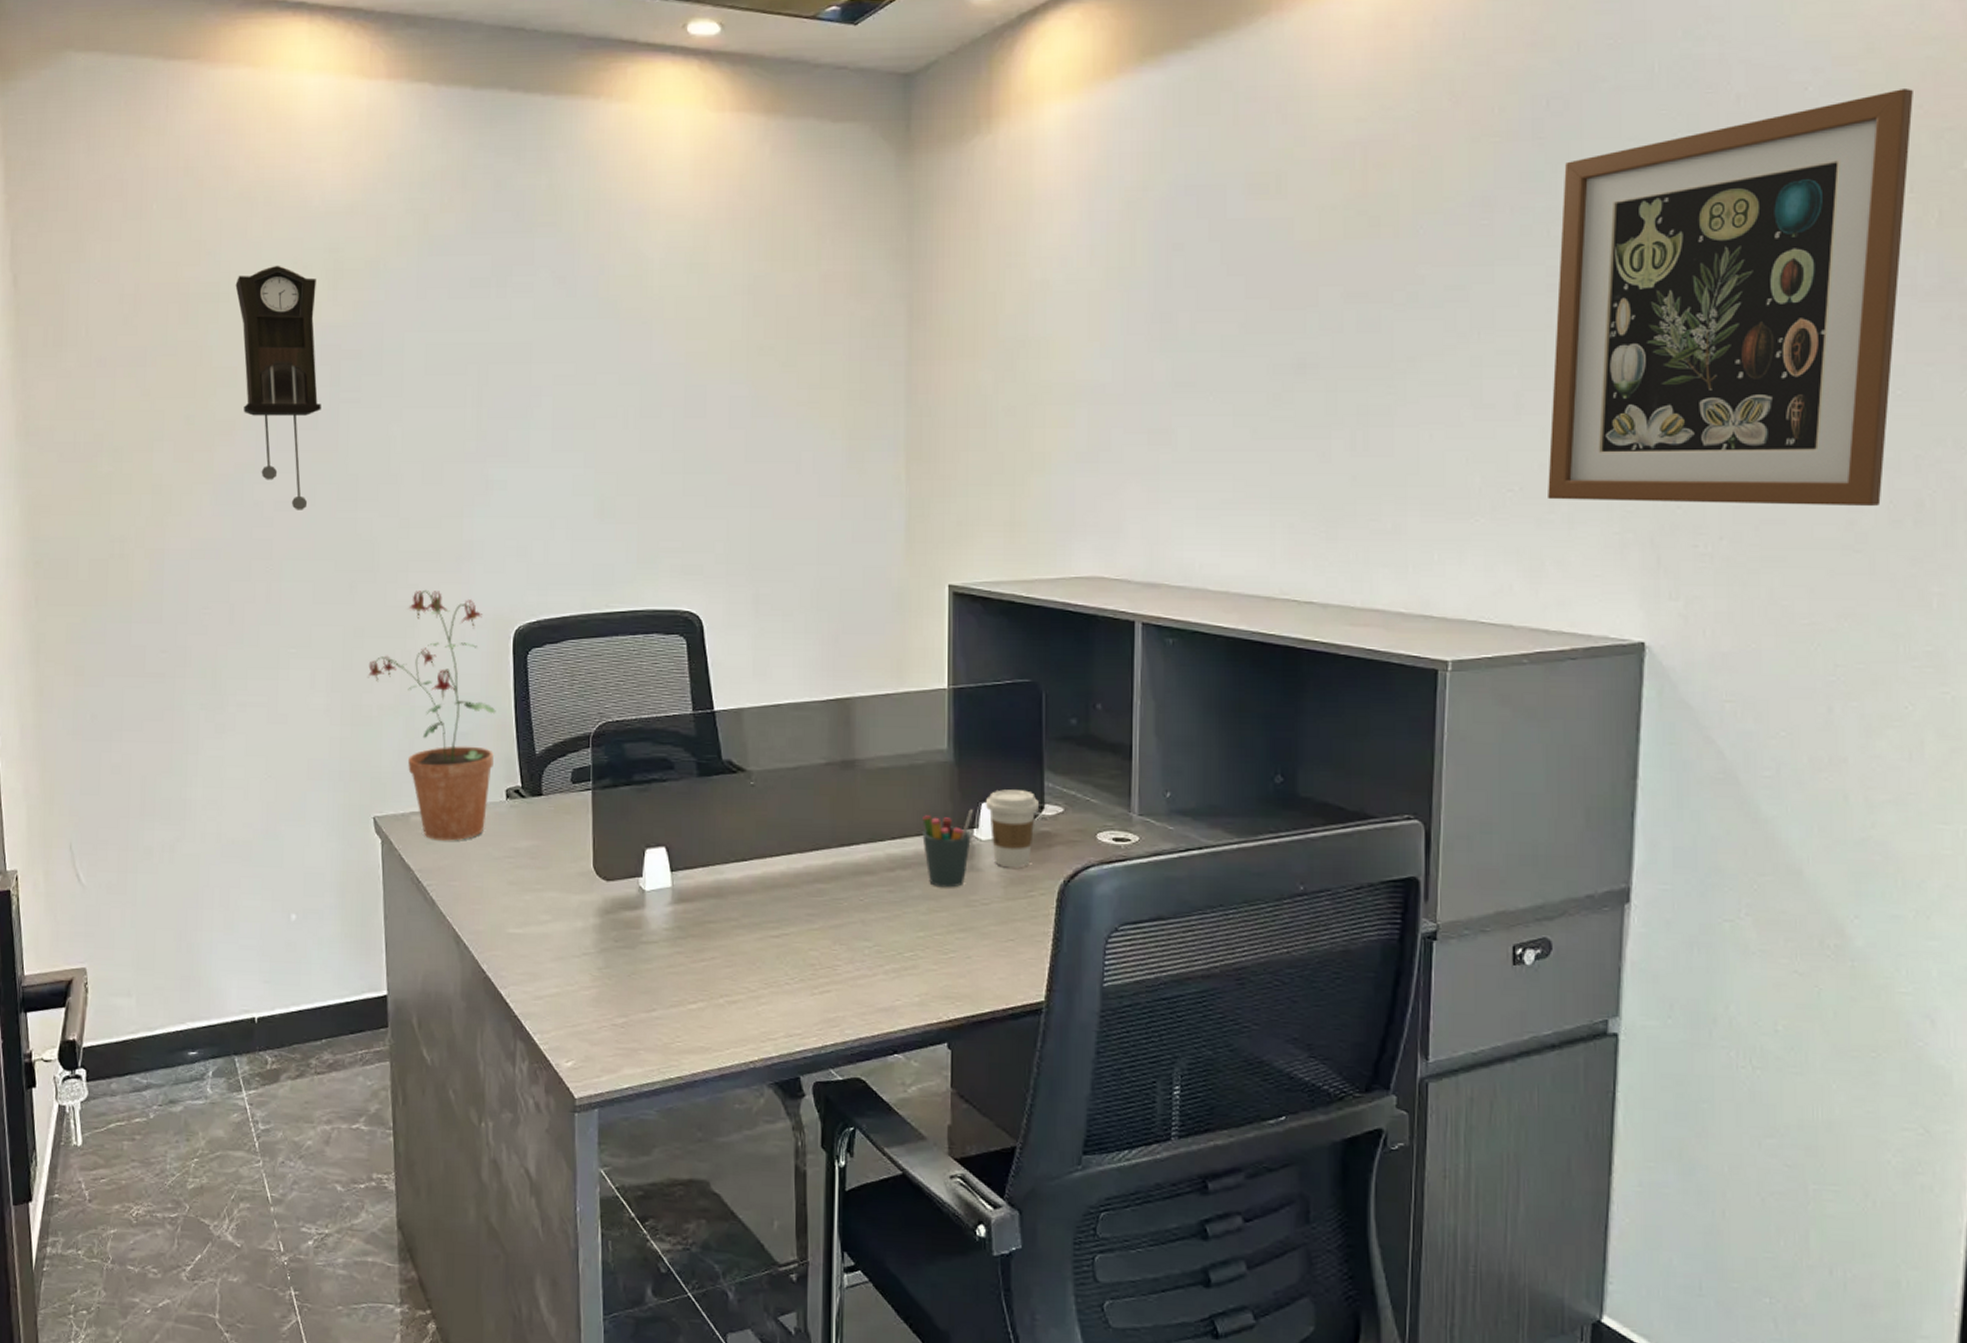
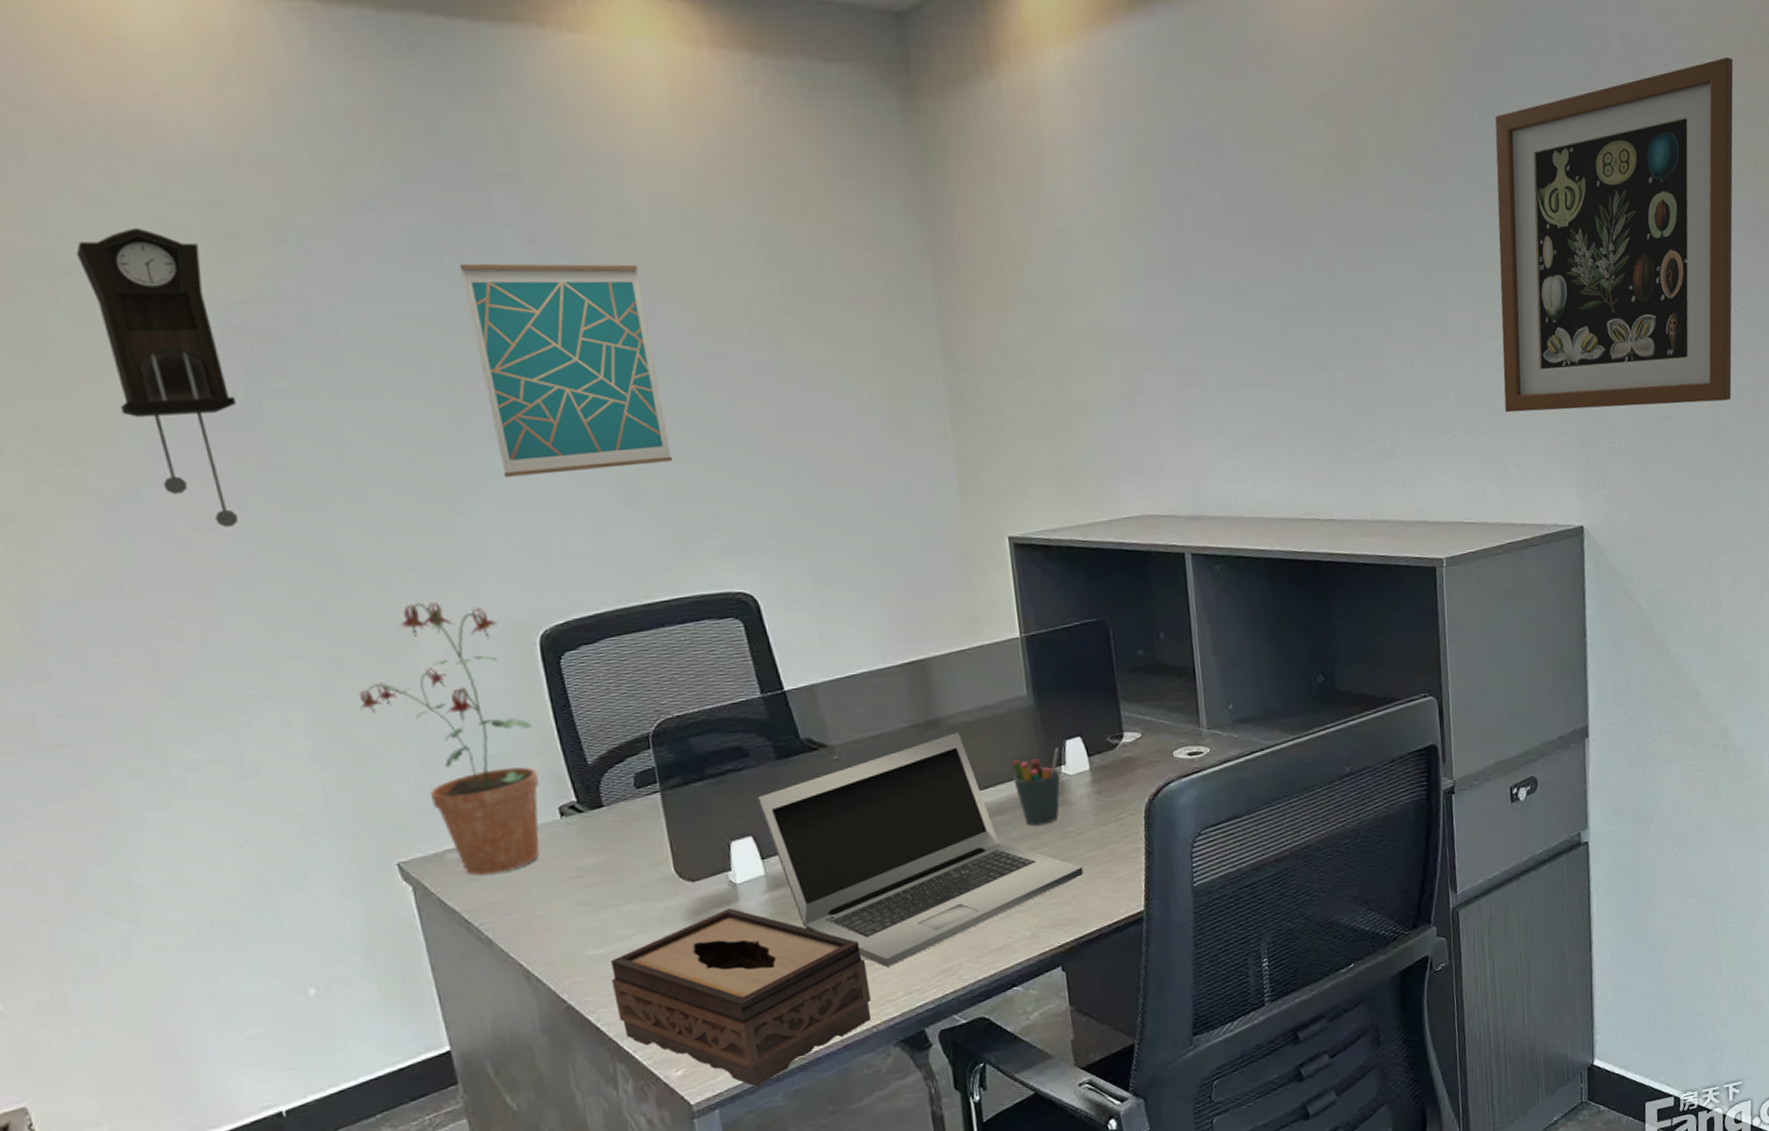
wall art: none [501,300,647,487] -> present [459,263,672,477]
tissue box: none [525,913,753,1096] -> present [611,908,872,1088]
laptop: none [675,777,984,1004] -> present [757,732,1084,968]
coffee cup: present [986,789,1040,868] -> none [1069,722,1120,797]

